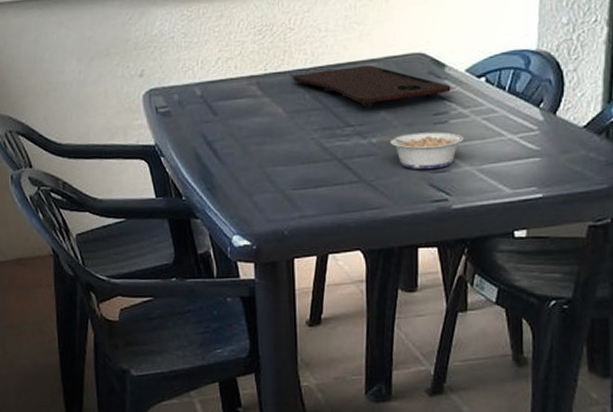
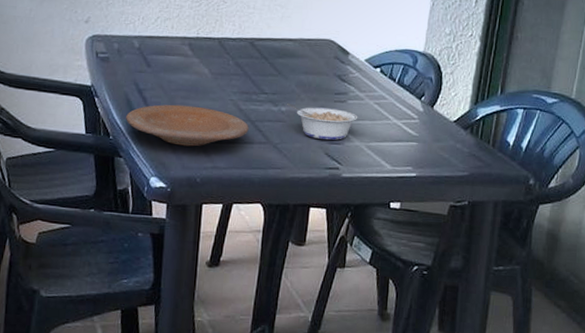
plate: none [197,151,337,198] -> present [126,104,249,147]
cutting board: present [293,65,451,107] -> none [221,41,352,80]

